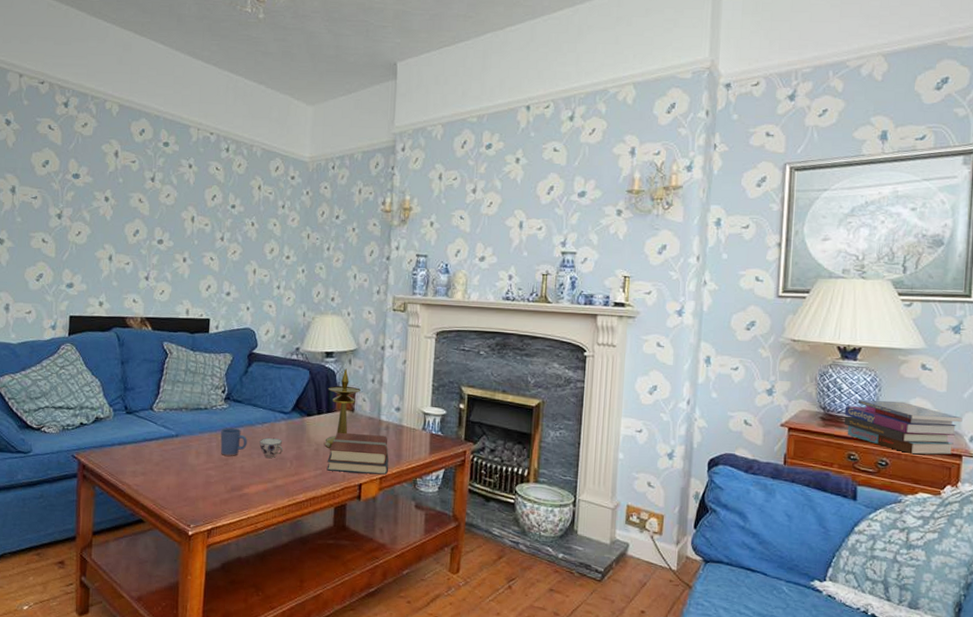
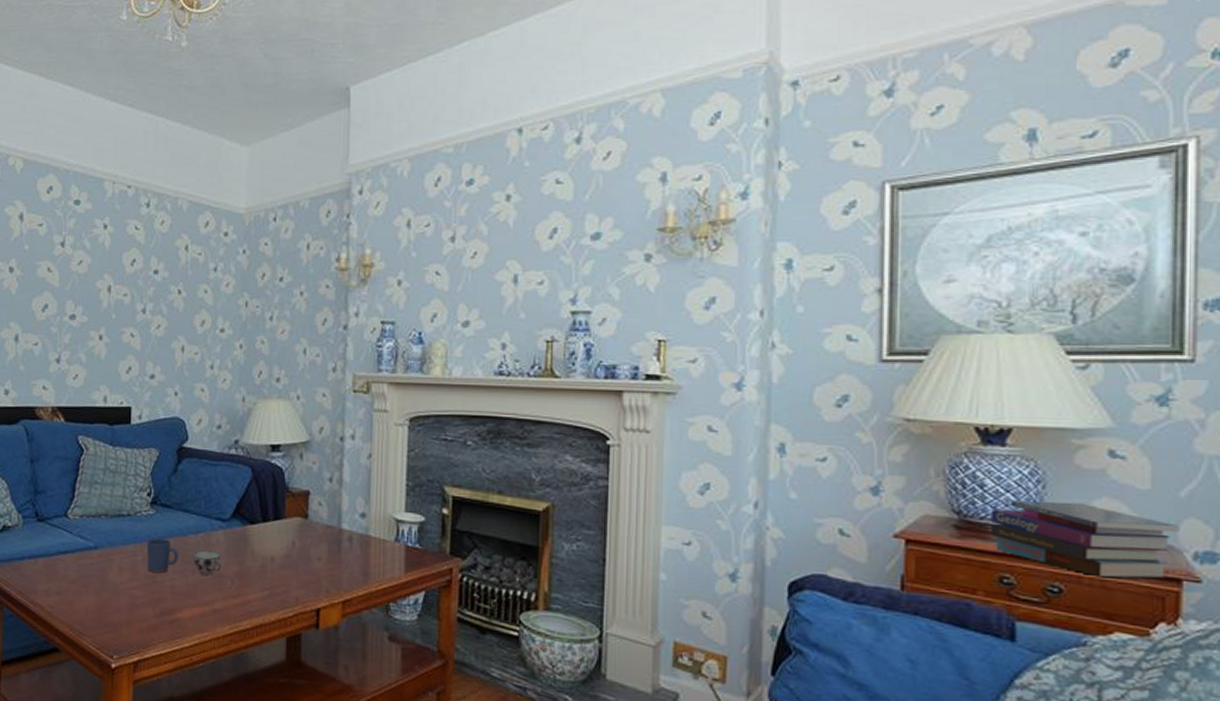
candlestick: present [324,368,361,448] -> none [272,465,317,564]
books: present [326,433,389,475] -> none [276,545,353,598]

